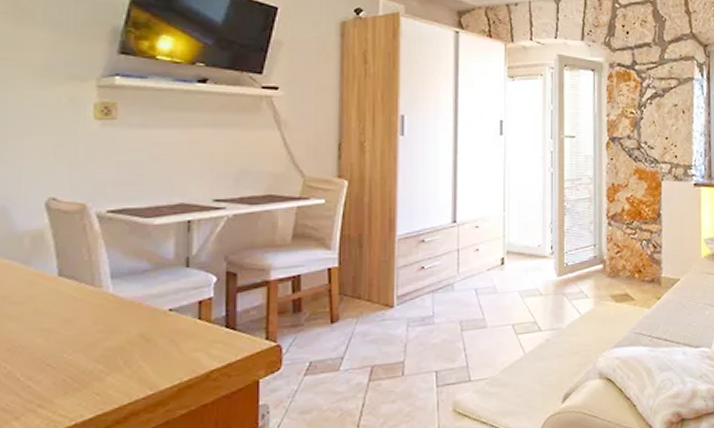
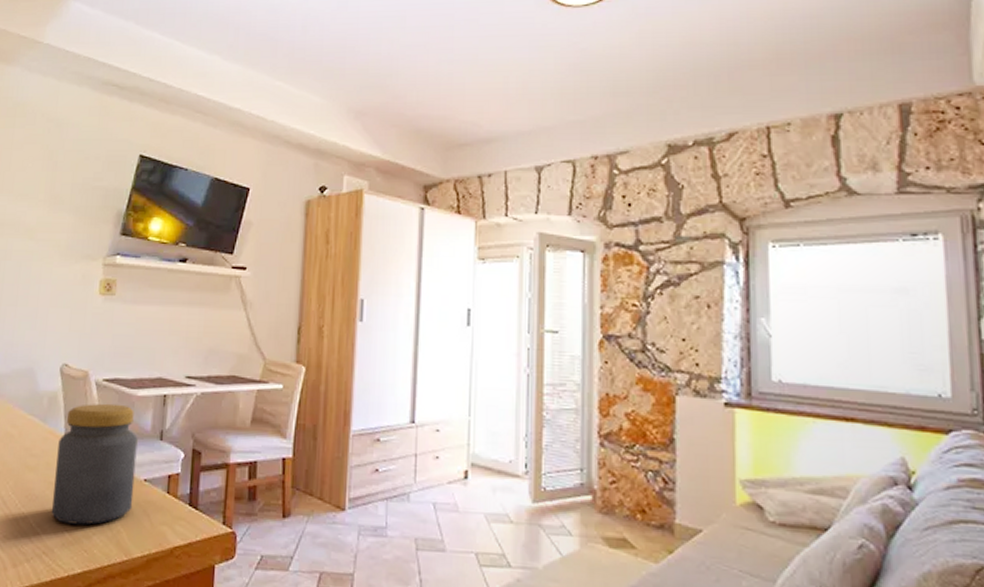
jar: none [45,235,158,371] -> present [50,403,138,526]

